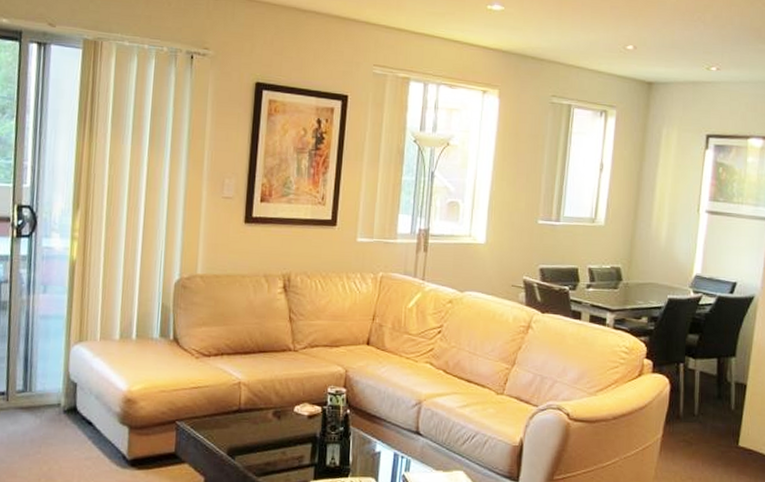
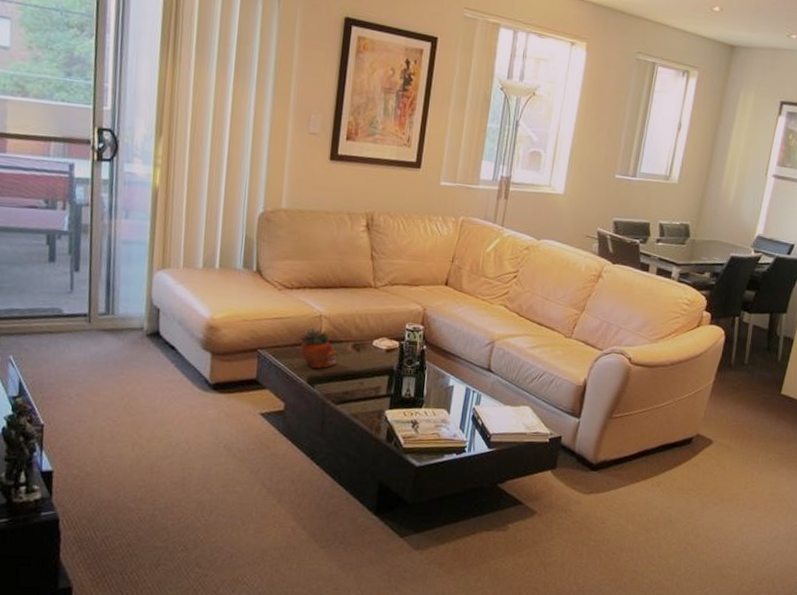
succulent planter: none [218,395,257,439] -> present [299,327,337,369]

